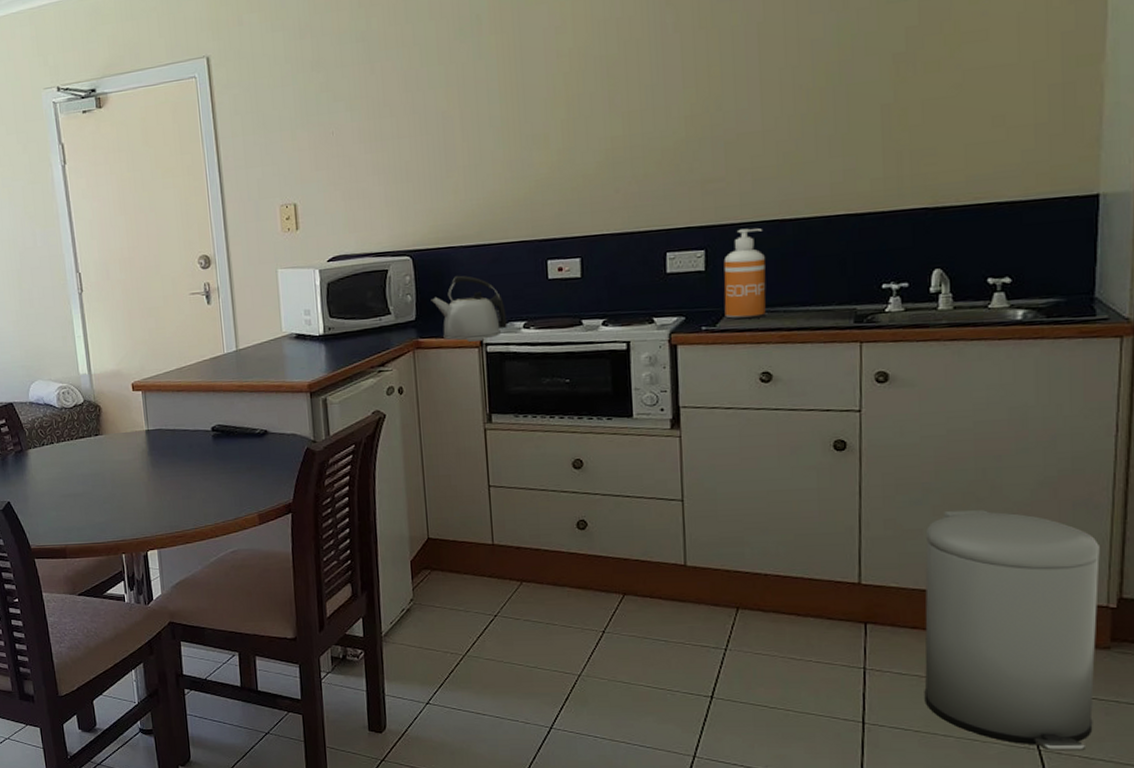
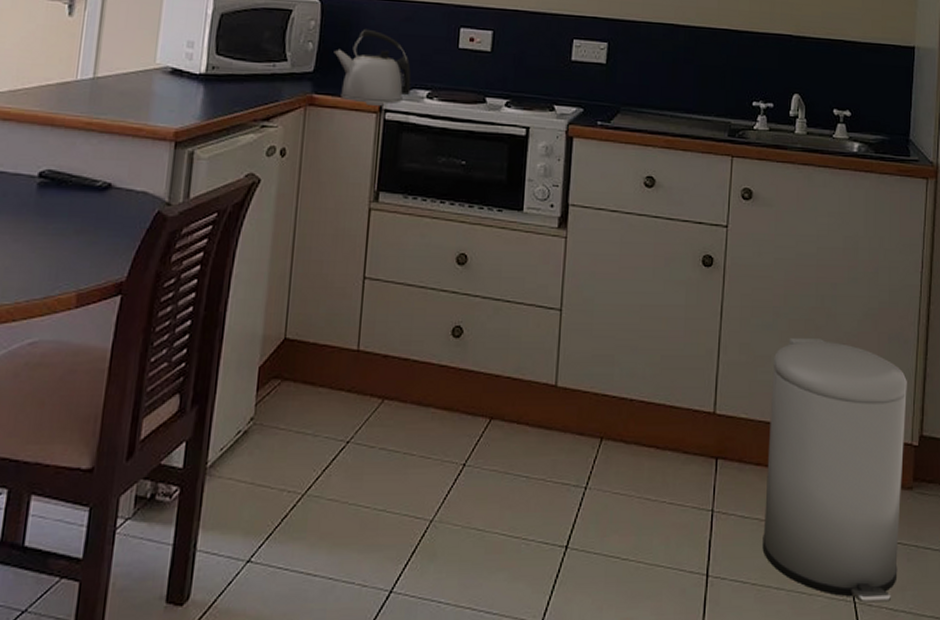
soap dispenser: present [723,228,766,320] -> none [619,27,660,120]

